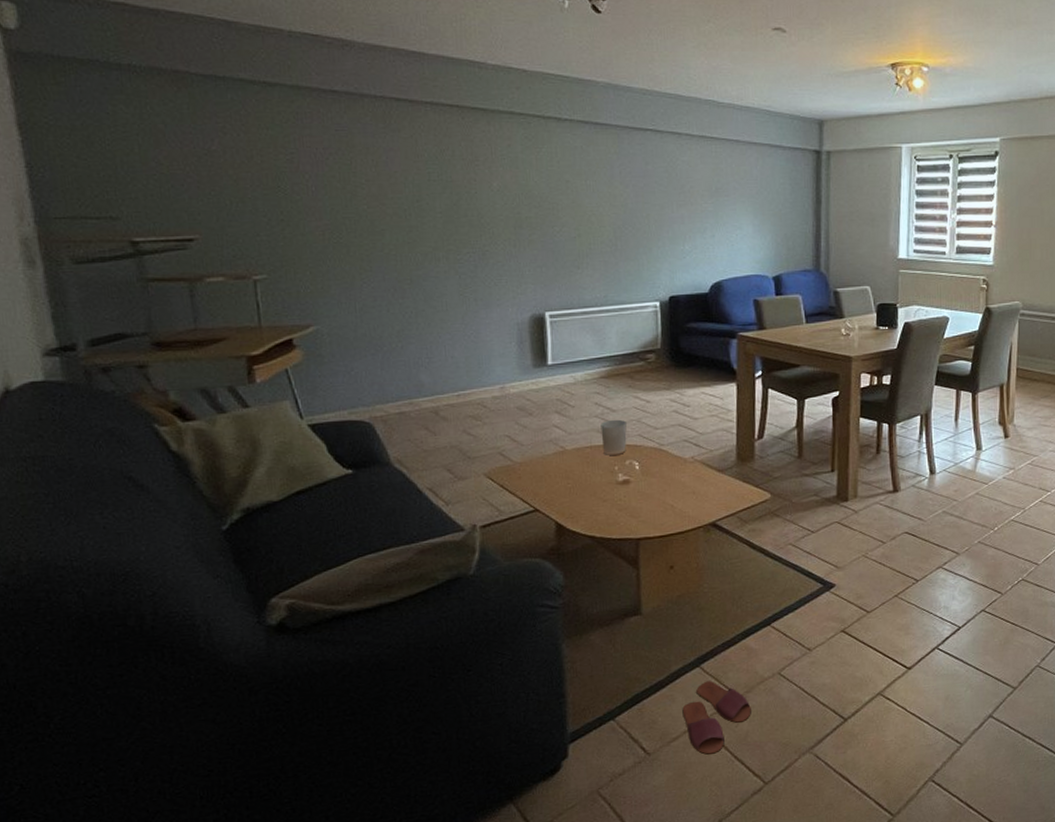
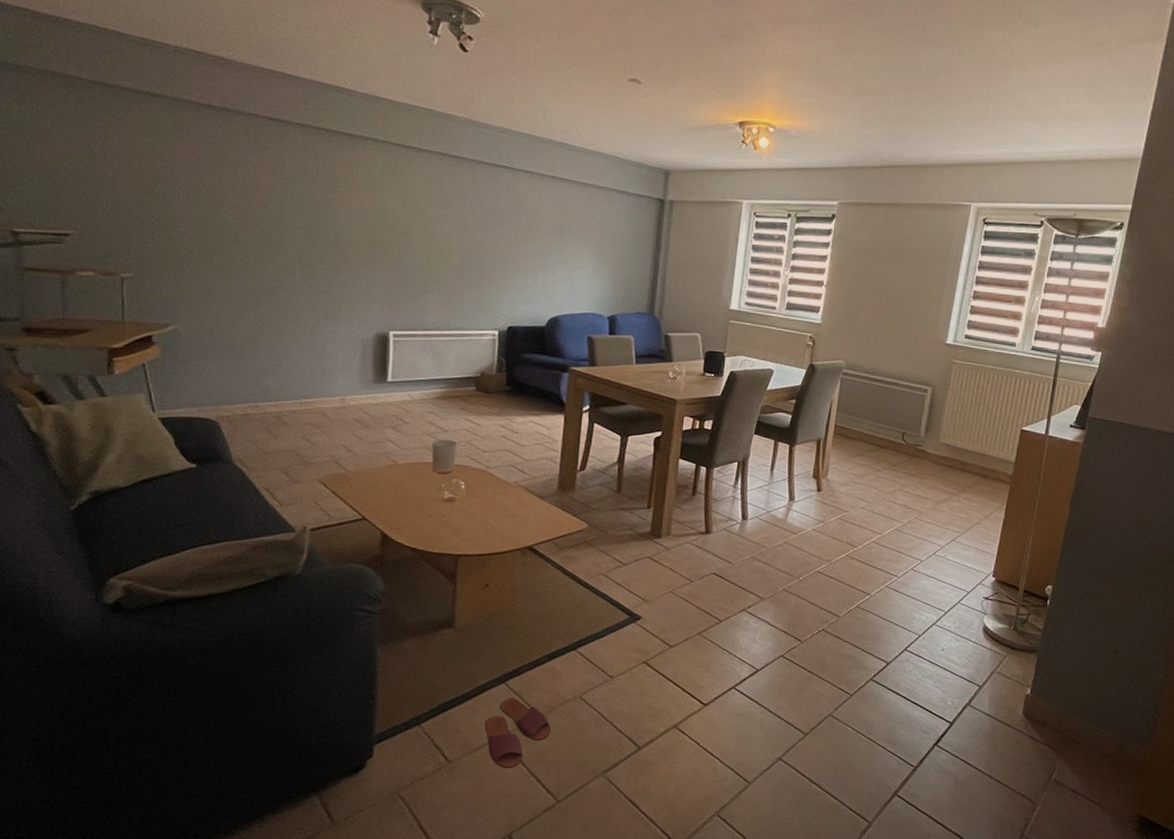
basket: none [637,327,680,368] -> present [472,355,513,394]

